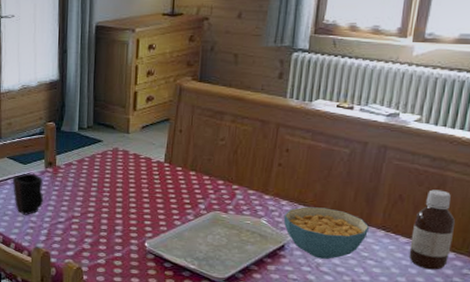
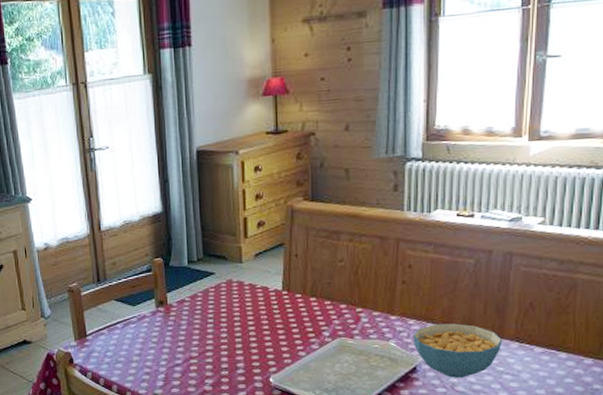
mug: present [12,173,44,215] -> none [122,314,157,360]
bottle: present [409,189,455,270] -> none [546,294,589,379]

